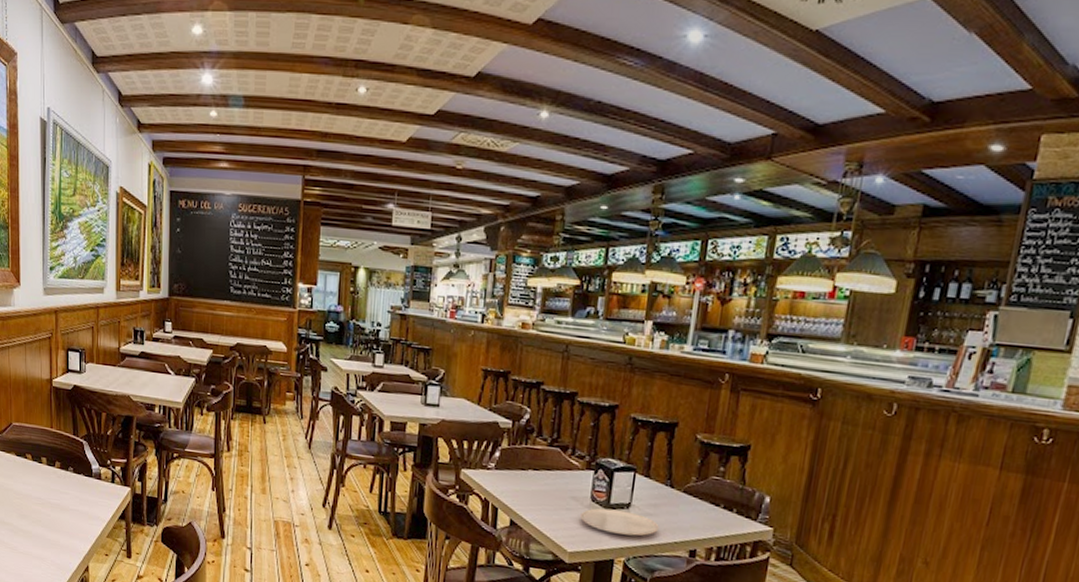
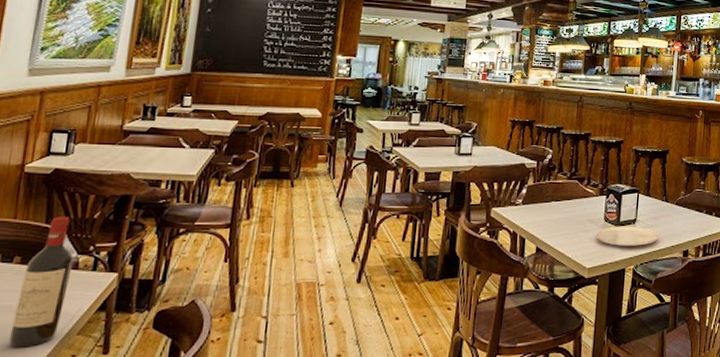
wine bottle: none [61,430,97,542] -> present [8,216,74,348]

